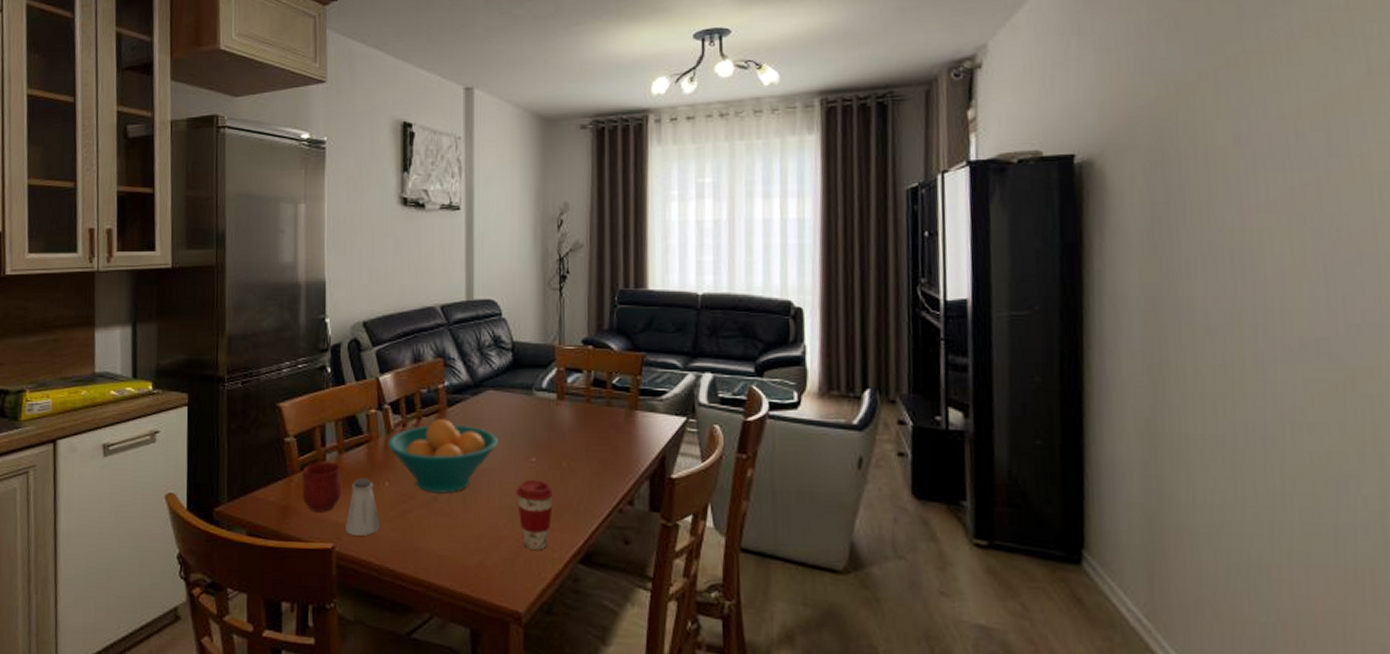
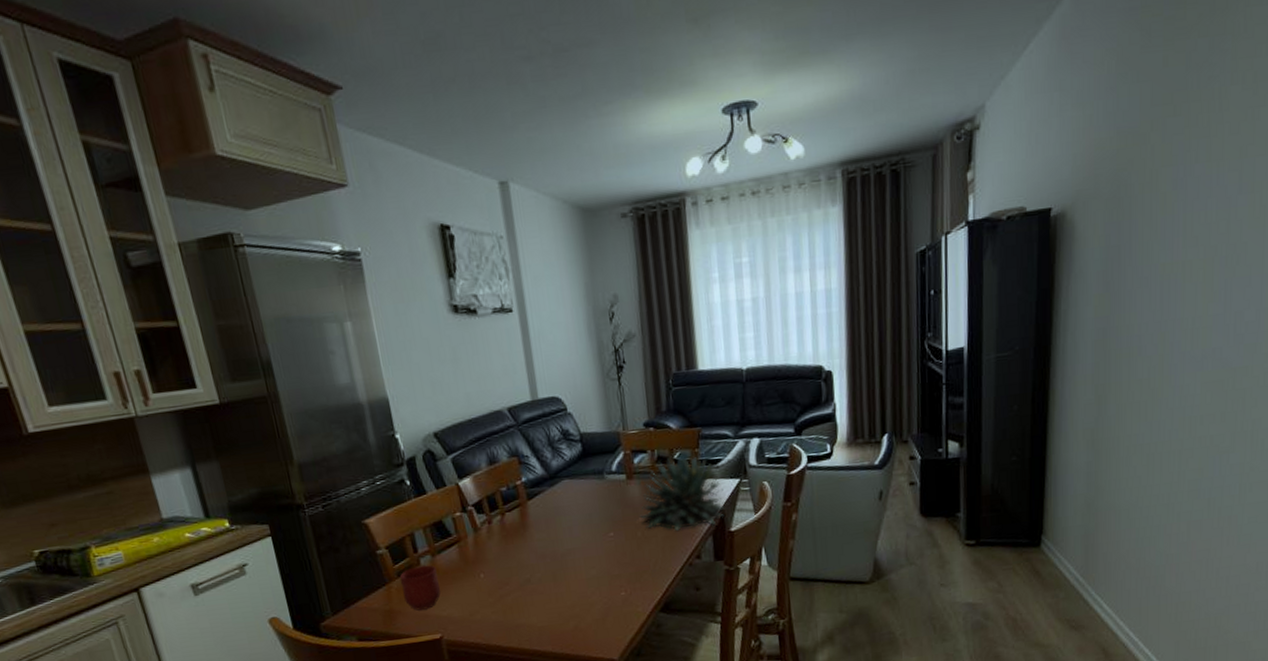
saltshaker: present [346,478,380,536] -> none [449,574,482,624]
fruit bowl: present [387,419,498,494] -> none [476,511,579,577]
coffee cup: present [515,479,554,550] -> none [599,550,633,608]
succulent plant: none [566,382,667,467] -> present [639,456,725,531]

